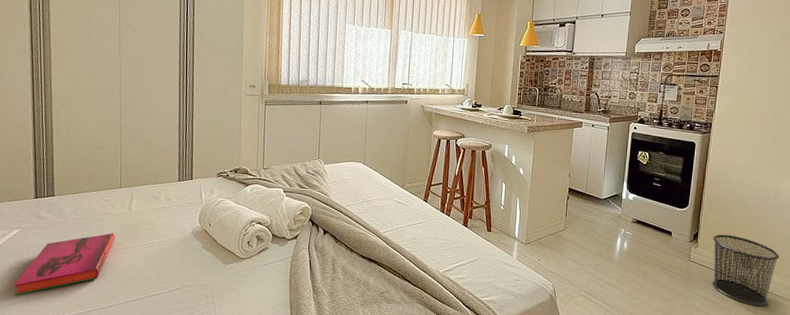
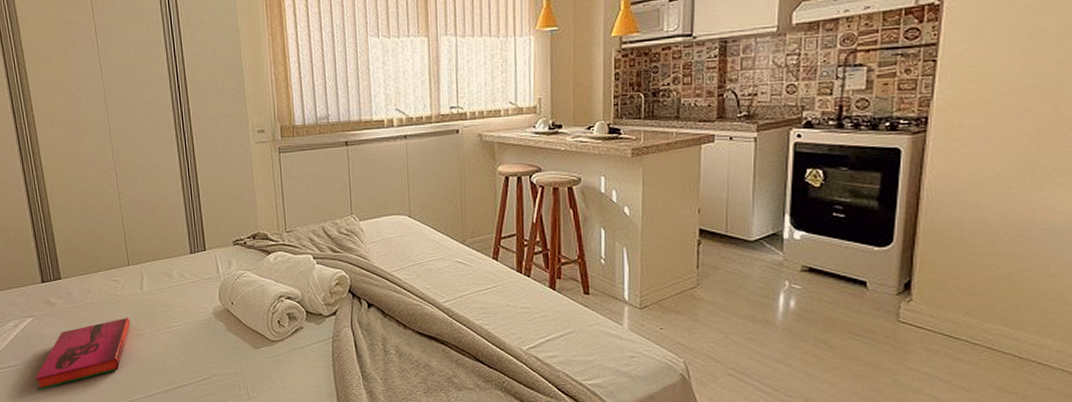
trash can: present [712,234,780,307] -> none [936,281,1056,384]

